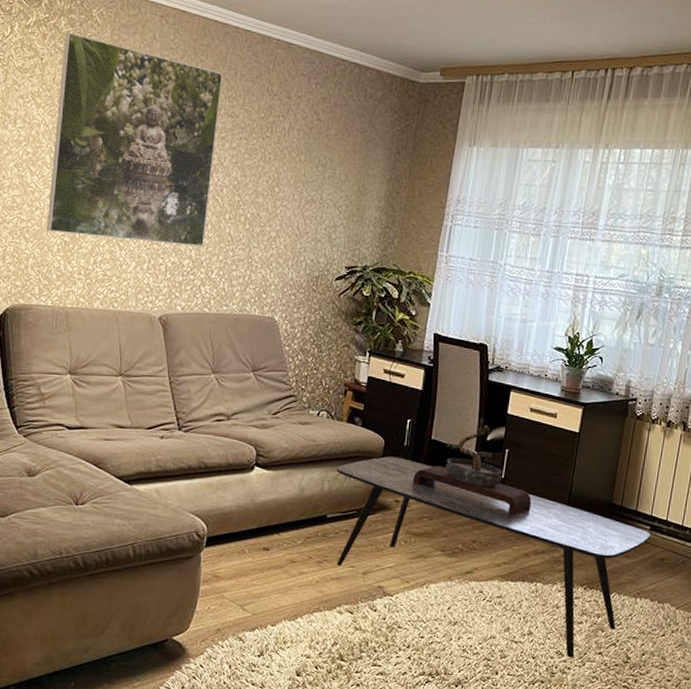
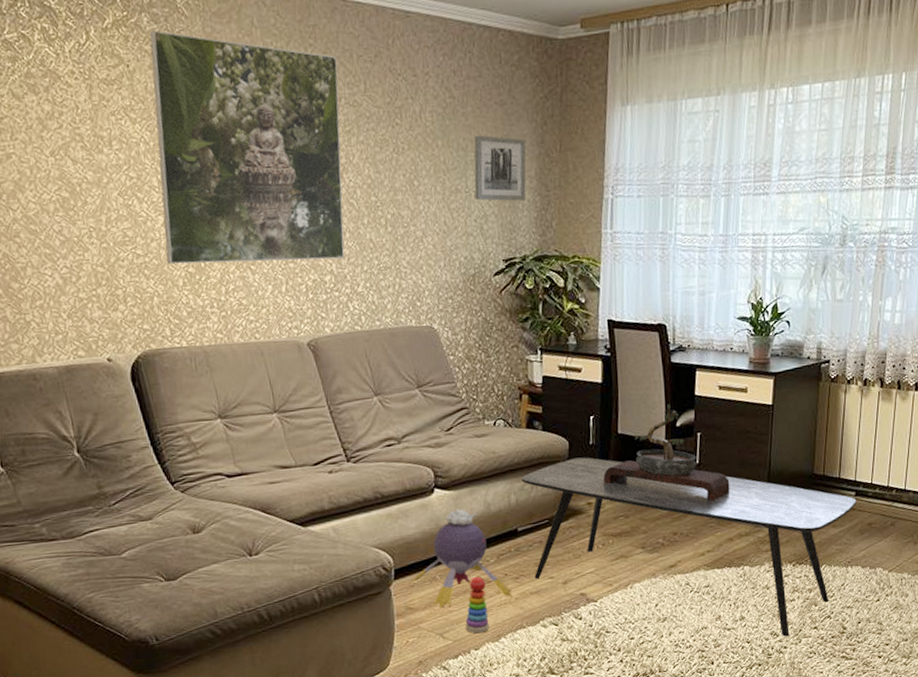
plush toy: none [220,489,315,581] -> present [411,509,513,608]
stacking toy: none [266,556,290,610] -> present [465,577,489,634]
wall art: none [328,155,379,217] -> present [474,135,527,202]

